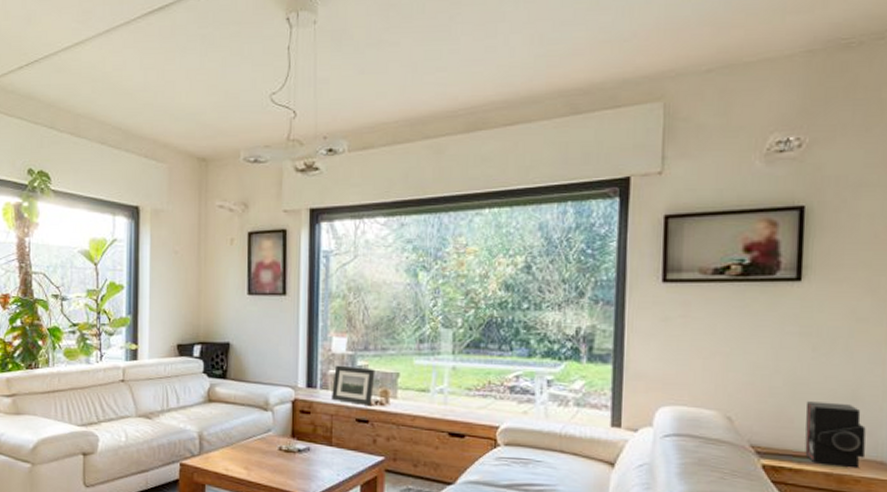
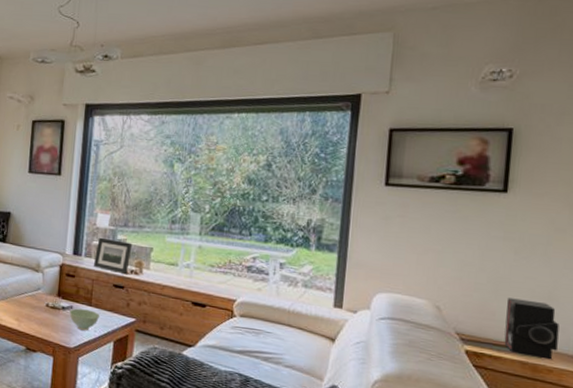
bowl: none [307,450,343,476] -> present [69,308,101,331]

